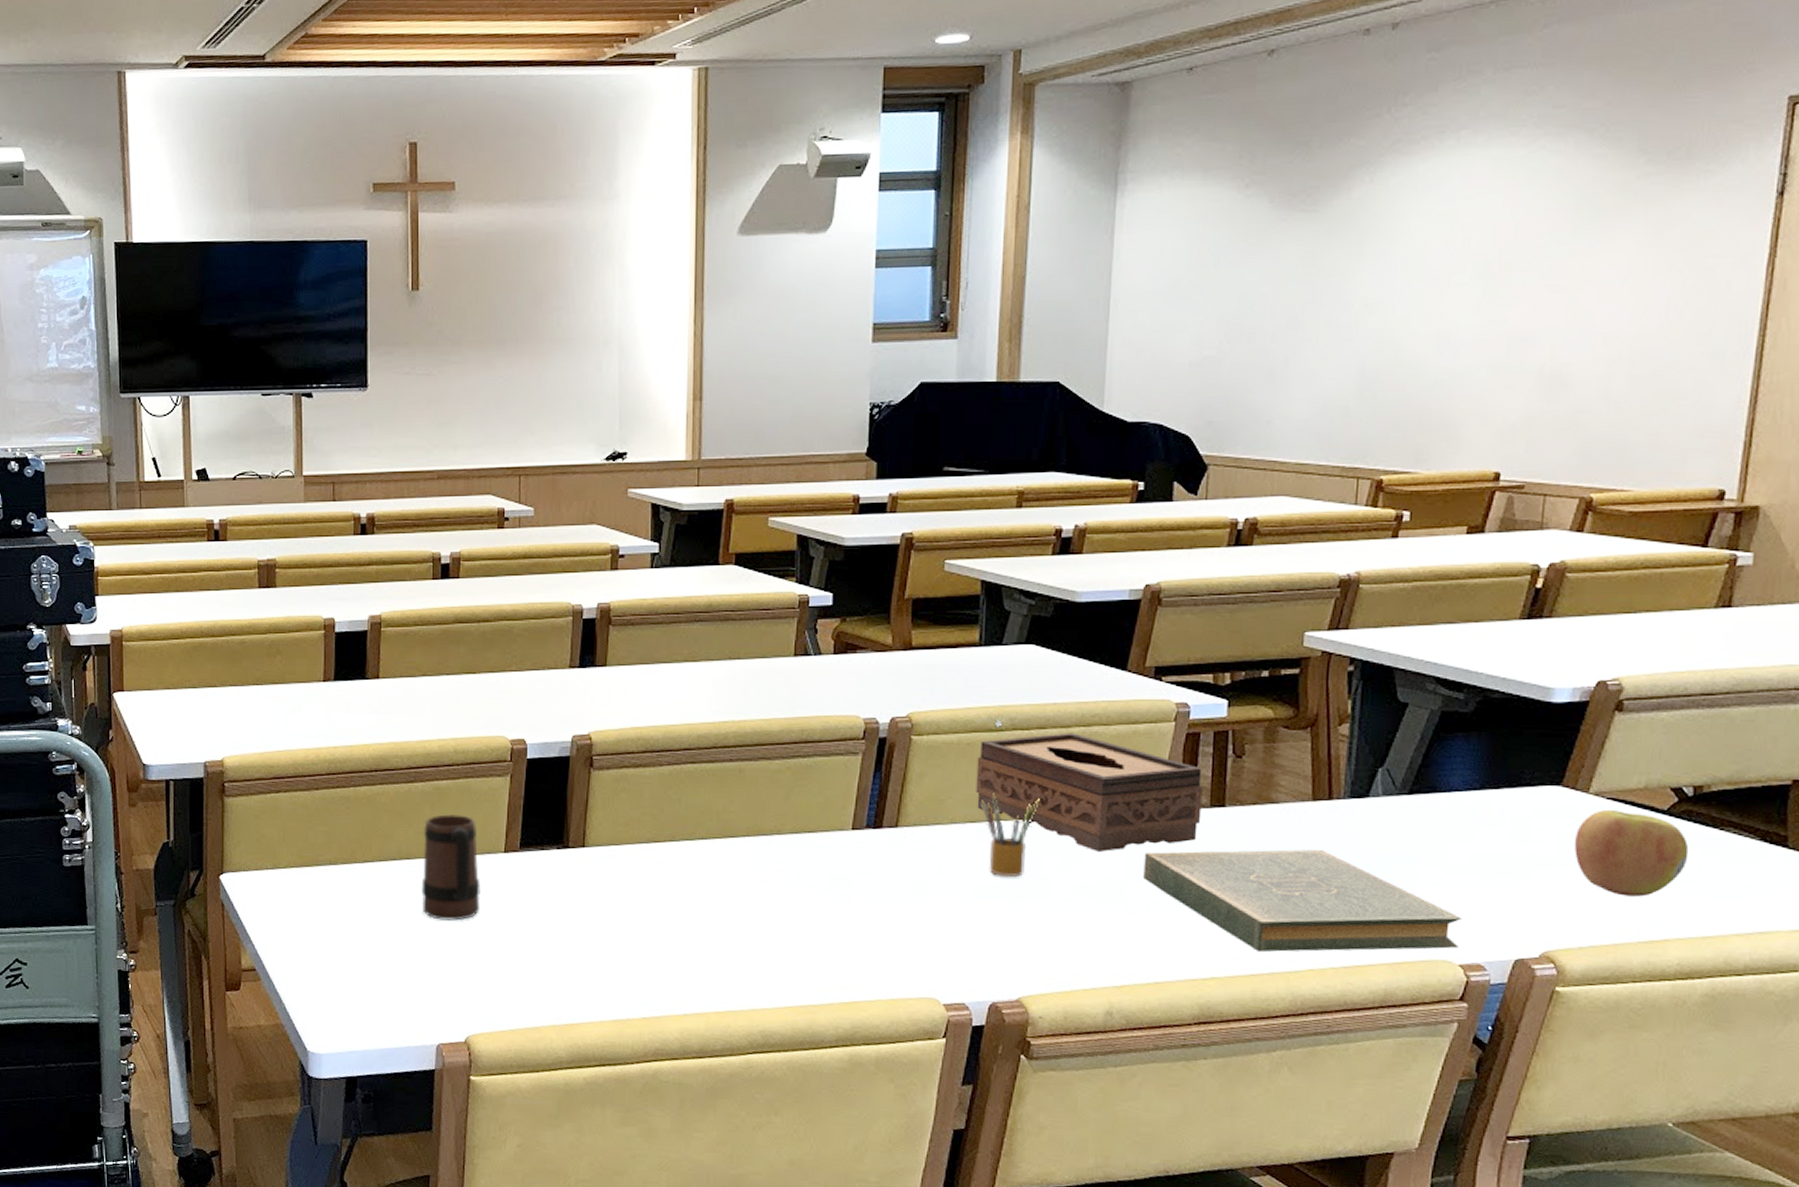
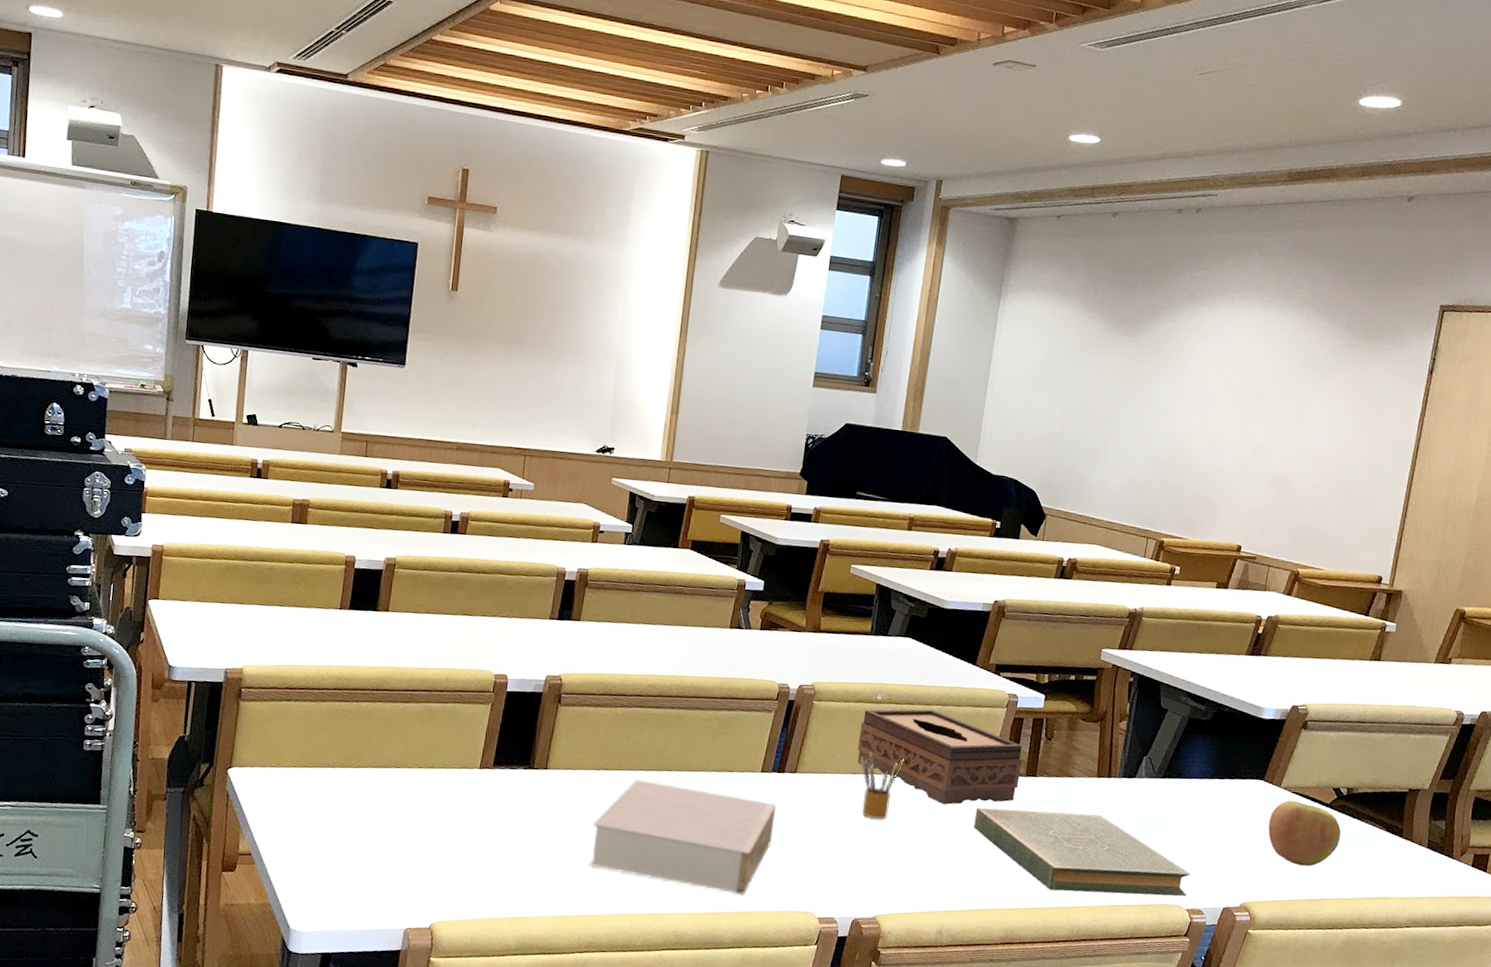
mug: present [421,813,480,921] -> none [404,732,459,824]
book: none [646,851,876,983] -> present [588,779,777,896]

